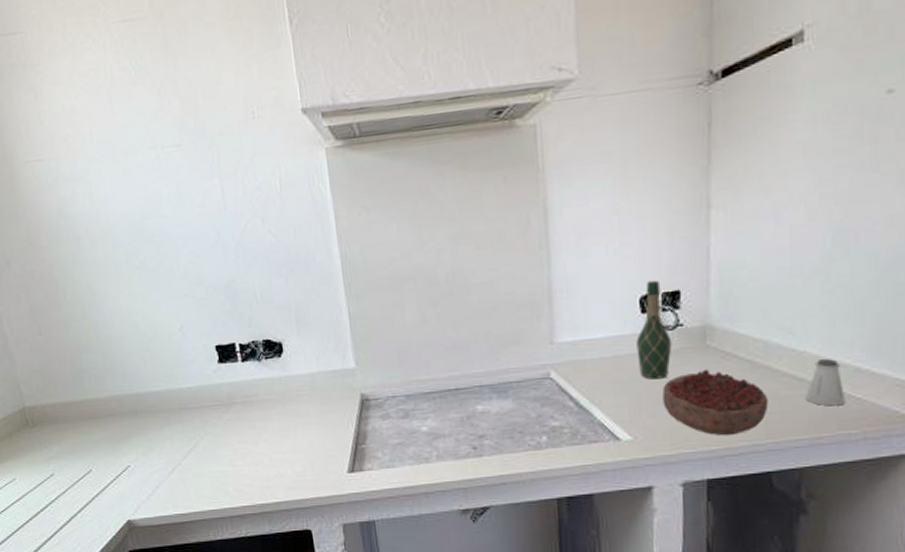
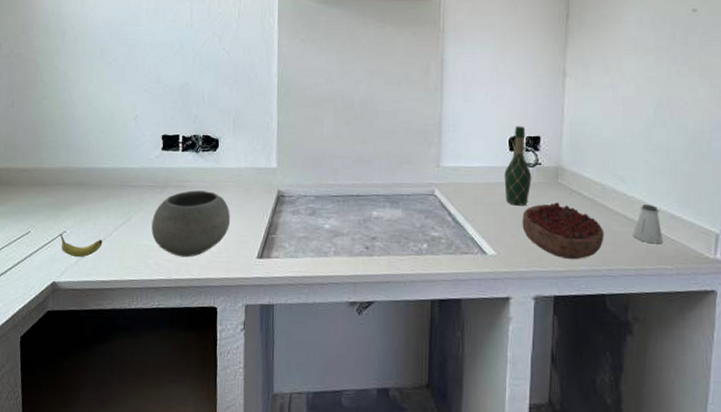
fruit: none [123,468,173,493] -> present [59,233,103,258]
bowl: none [222,403,312,480] -> present [151,190,231,258]

